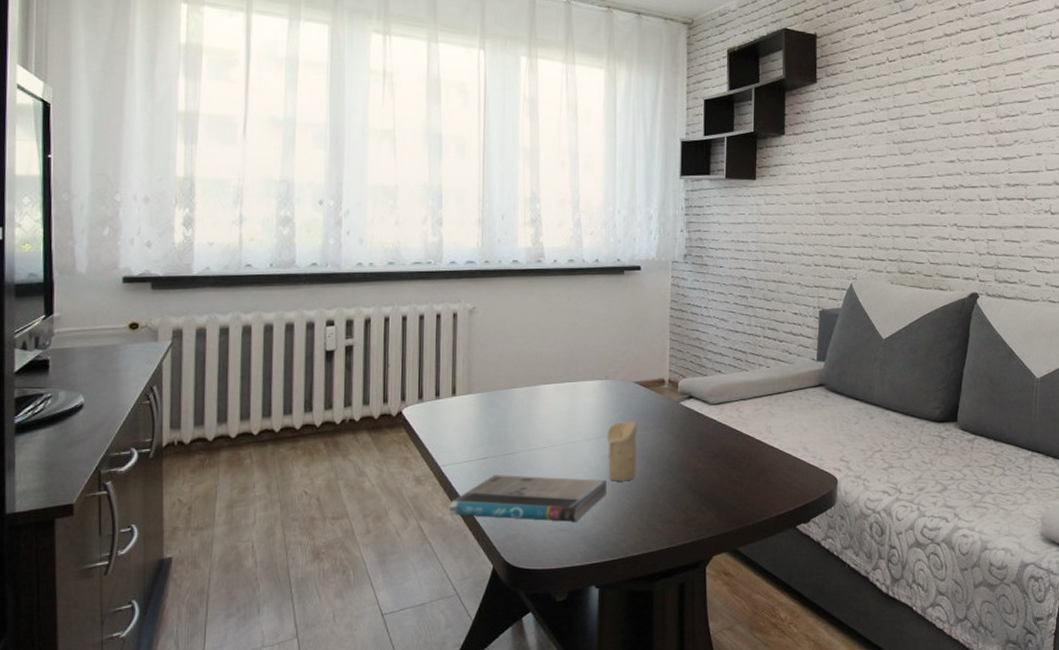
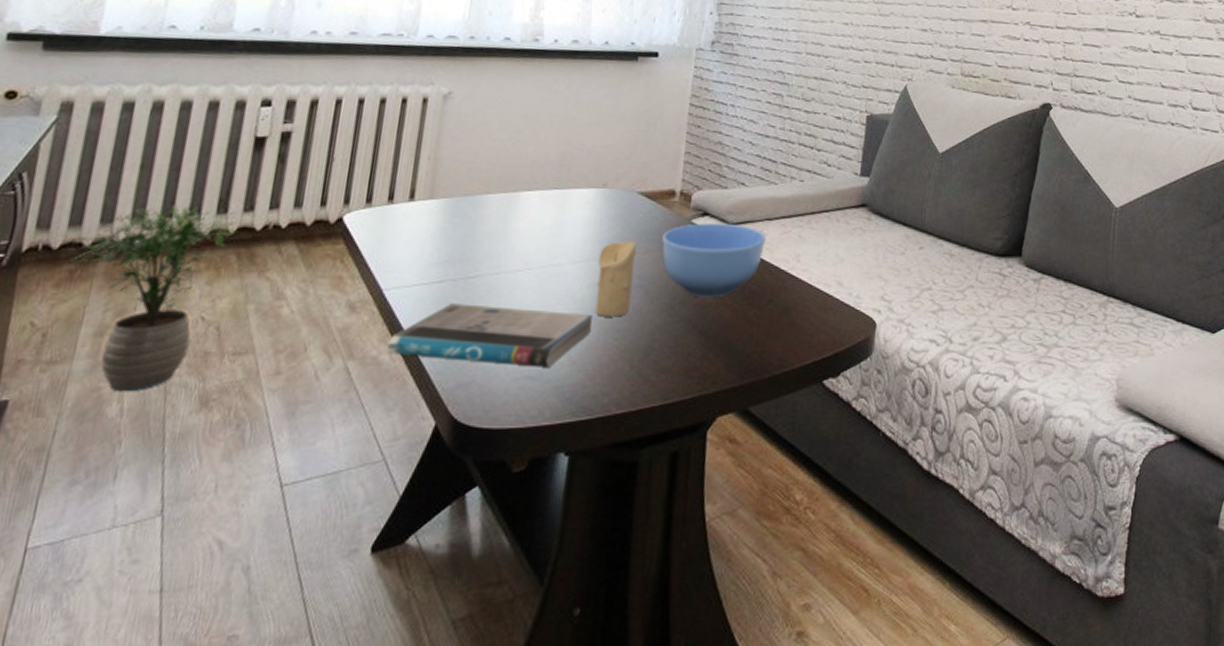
potted plant: none [199,405,322,548] -> present [70,203,237,390]
bowl: none [657,404,742,464] -> present [662,222,766,298]

